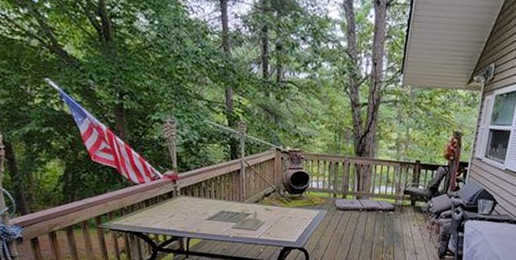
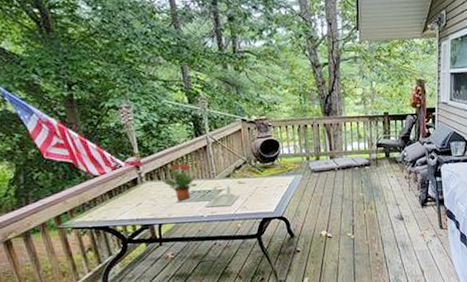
potted plant: none [195,182,228,219] -> present [162,163,198,201]

